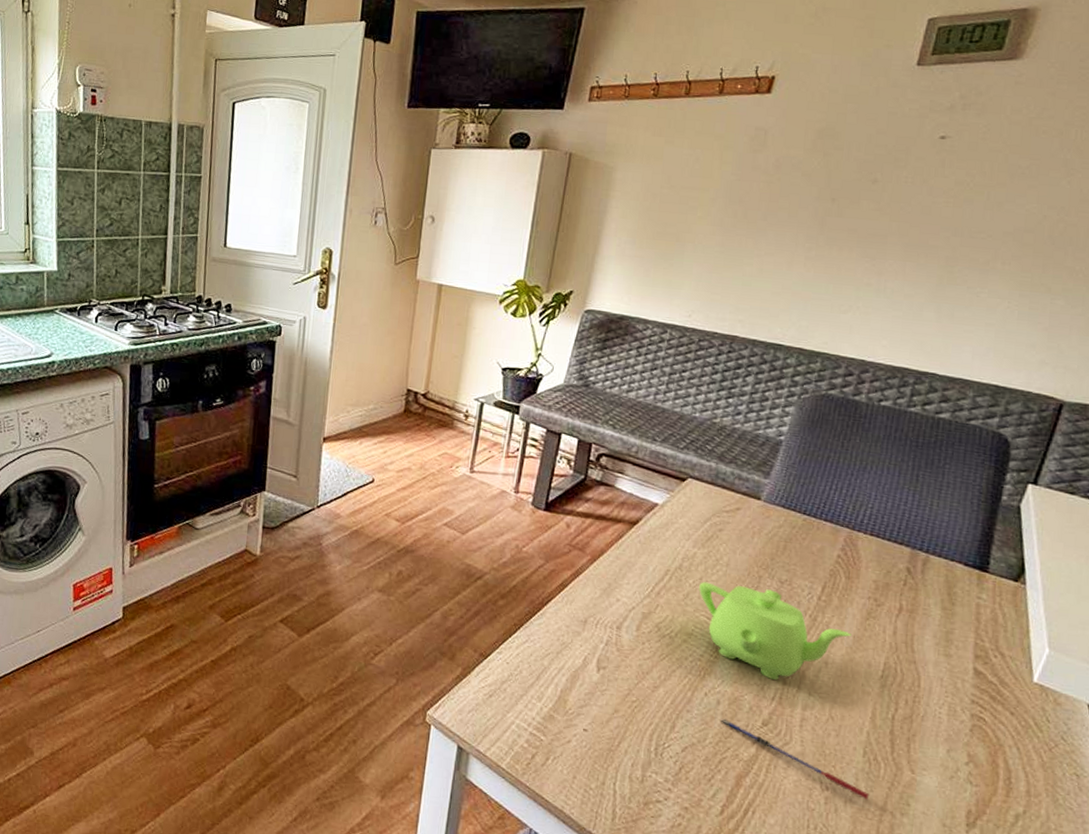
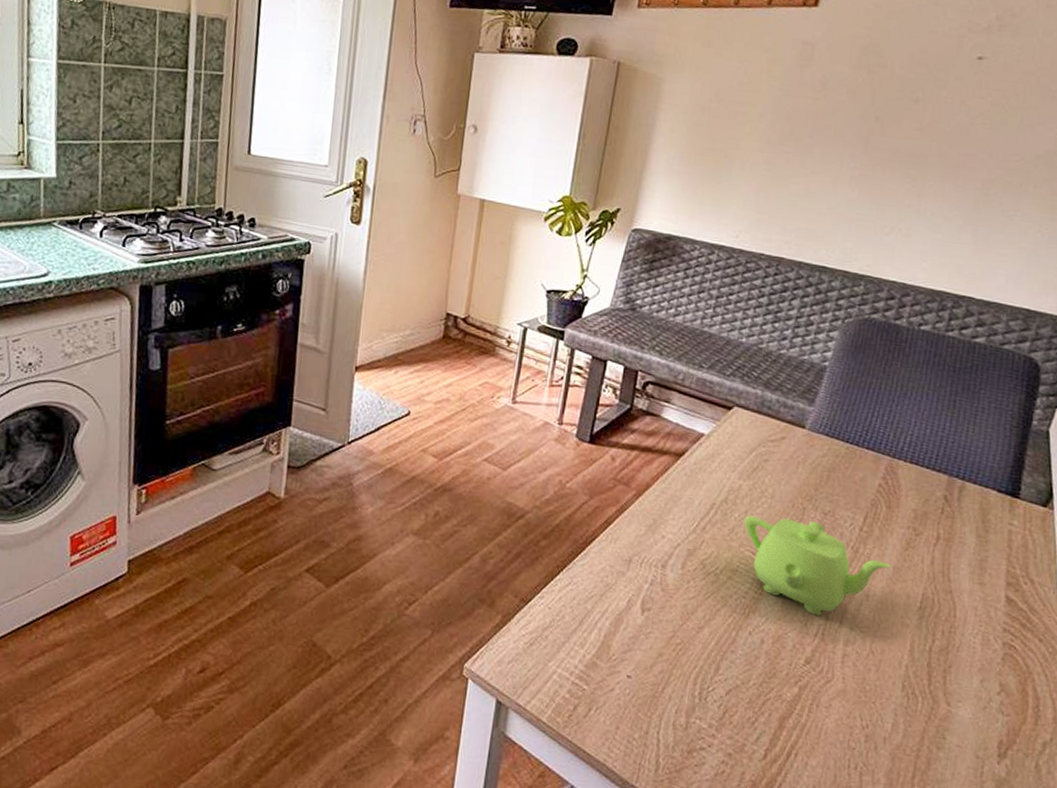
pen: present [721,718,870,800] -> none [765,658,908,735]

